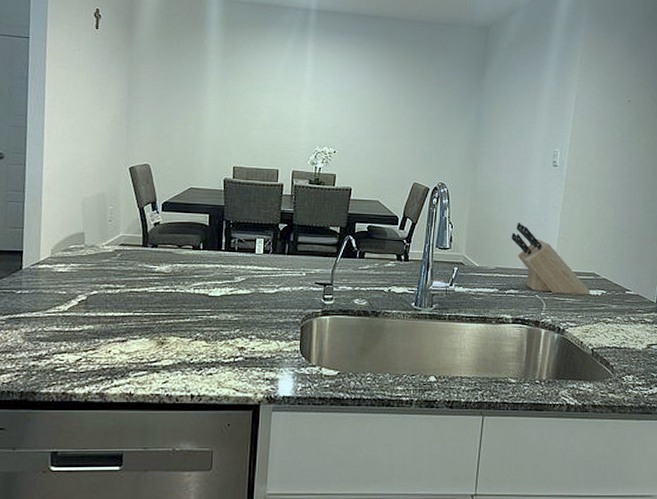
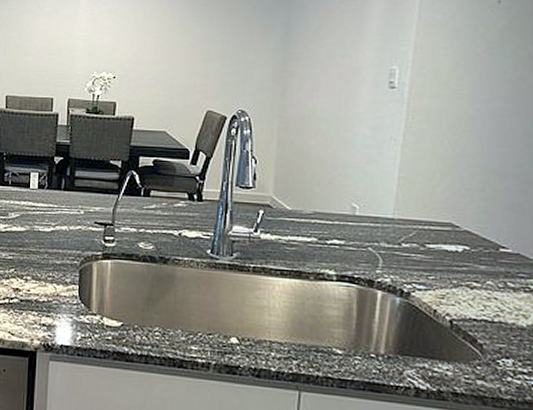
knife block: present [511,222,591,295] -> none [333,157,447,251]

